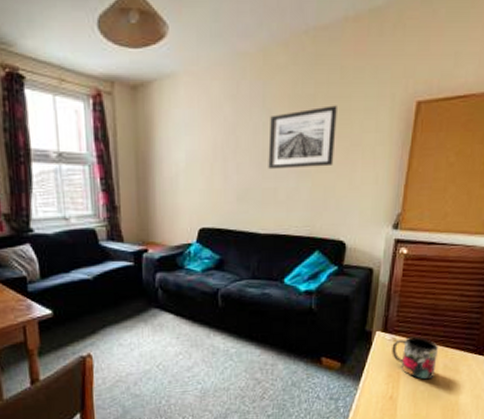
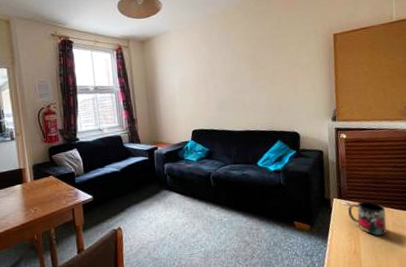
wall art: present [268,105,337,170] -> none [234,41,282,87]

